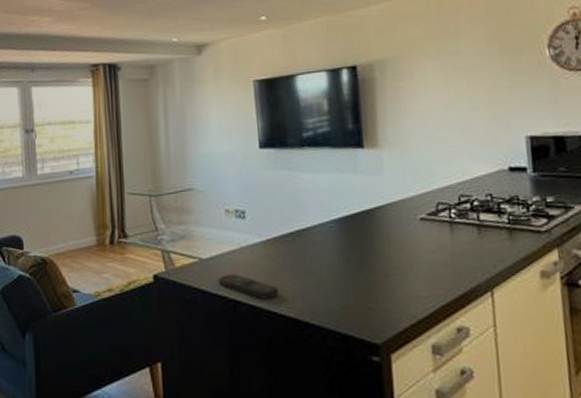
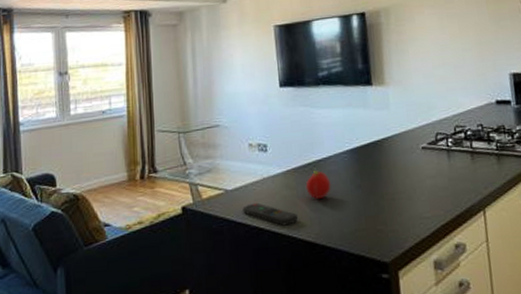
fruit: none [287,241,316,272] -> present [305,170,332,199]

